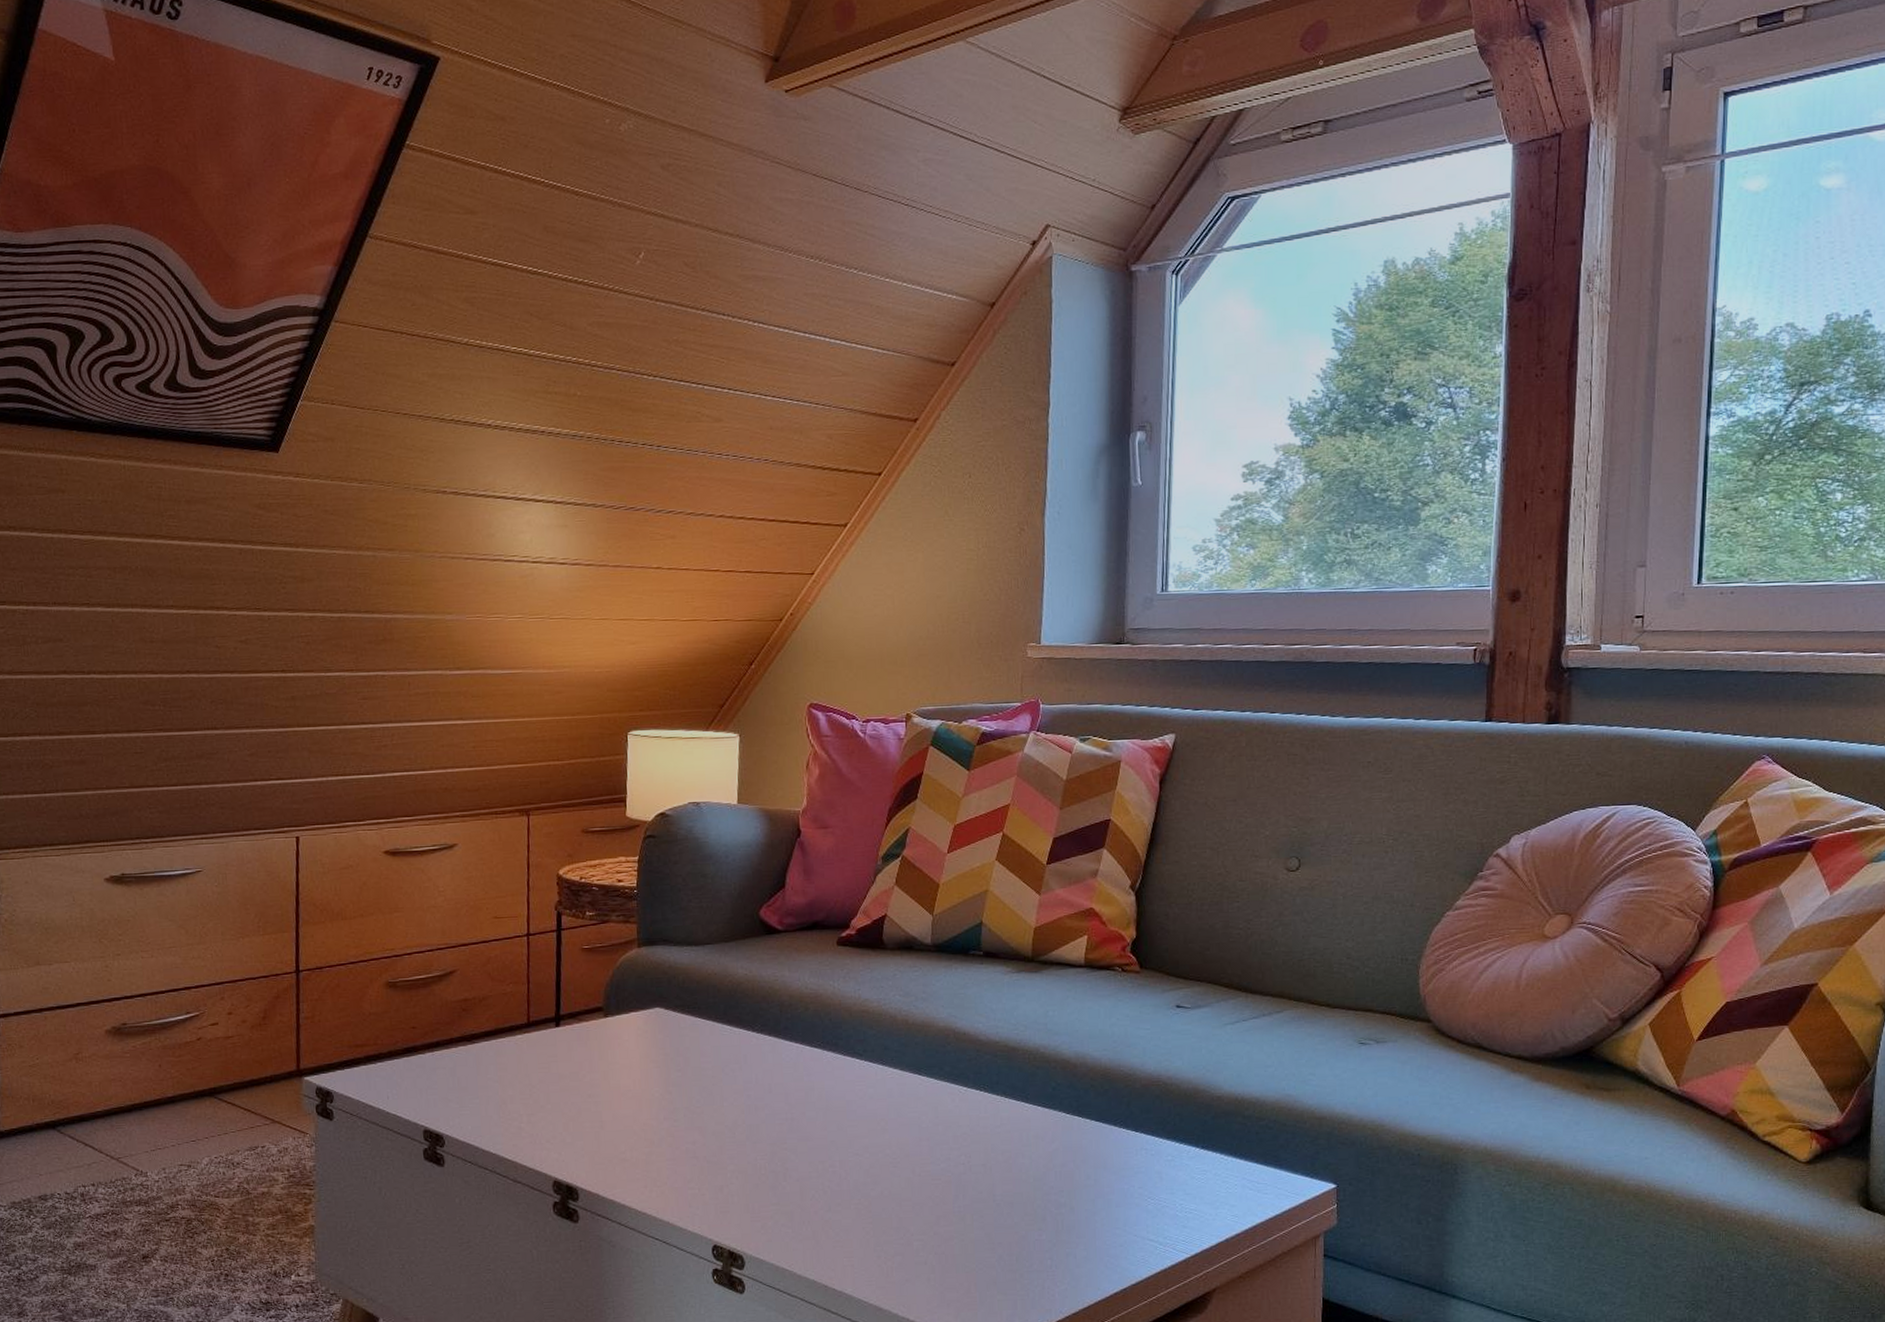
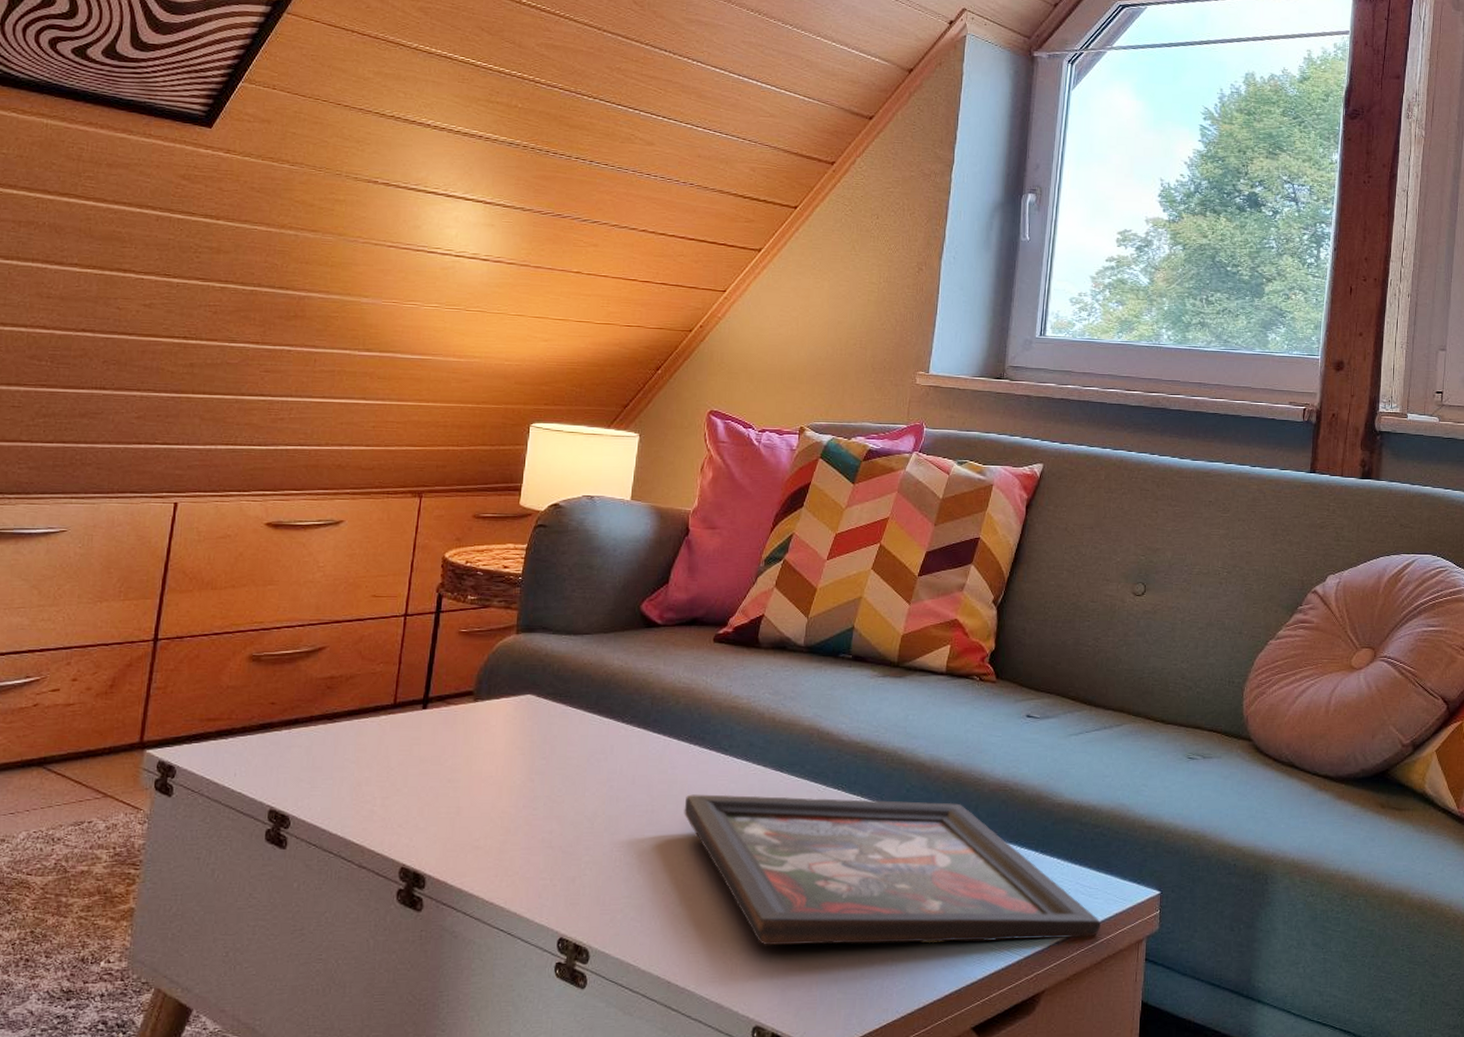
decorative tray: none [823,1099,1272,1249] -> present [684,794,1101,946]

